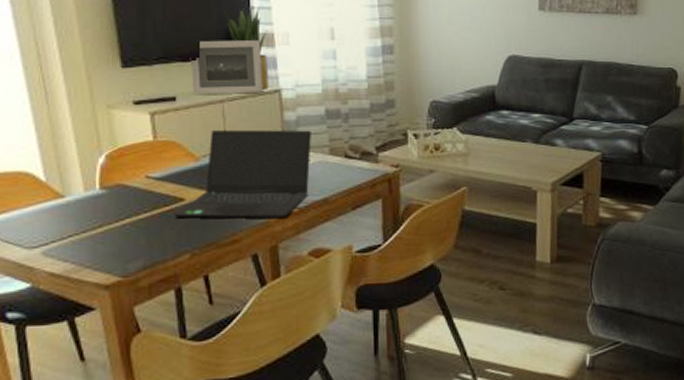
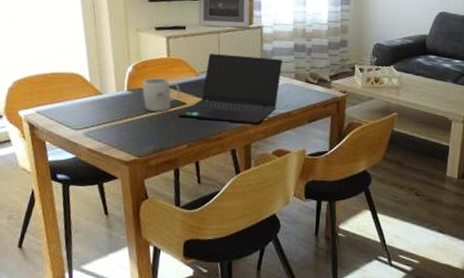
mug: none [120,167,175,214] -> present [141,77,180,112]

